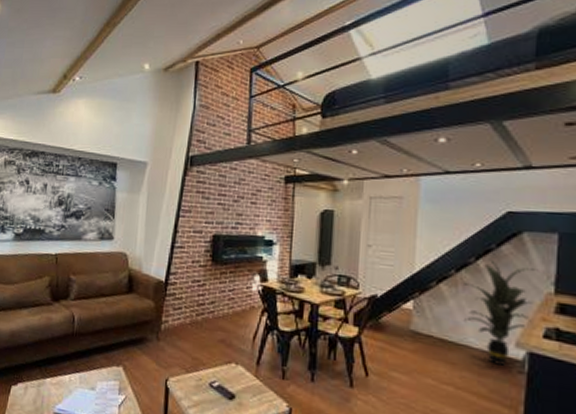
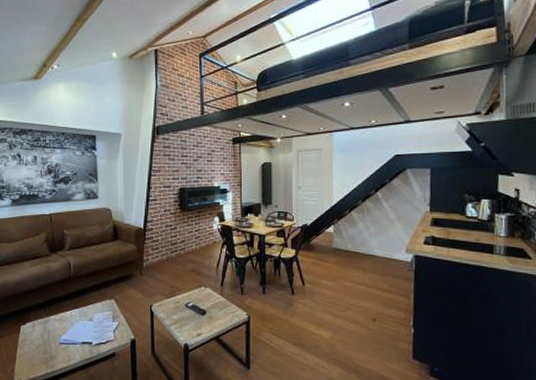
indoor plant: present [464,258,541,366] -> none [368,190,420,267]

